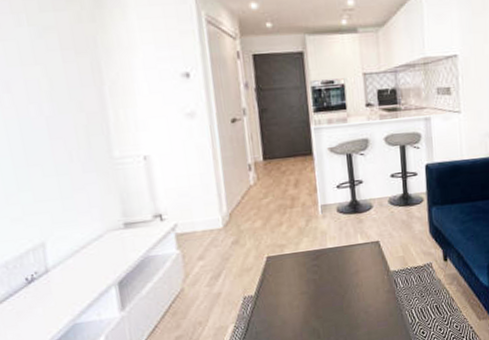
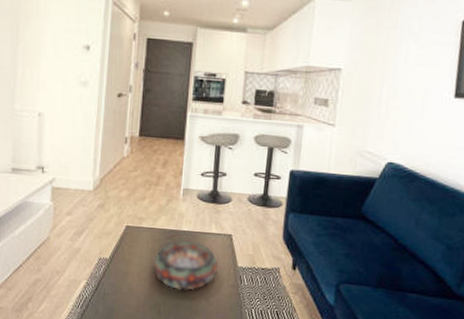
decorative bowl: none [302,257,372,310] -> present [152,240,219,291]

